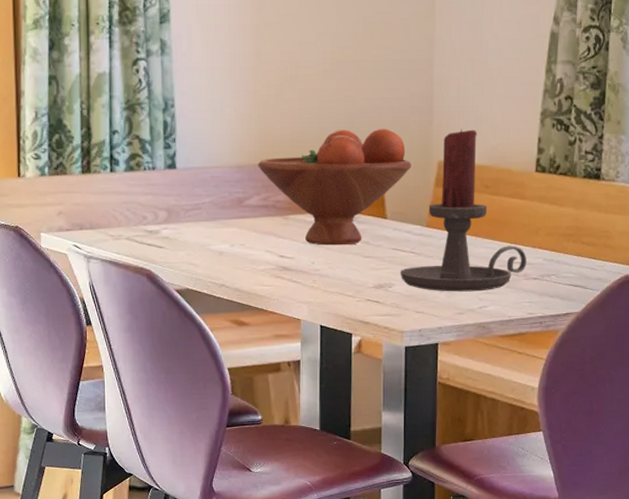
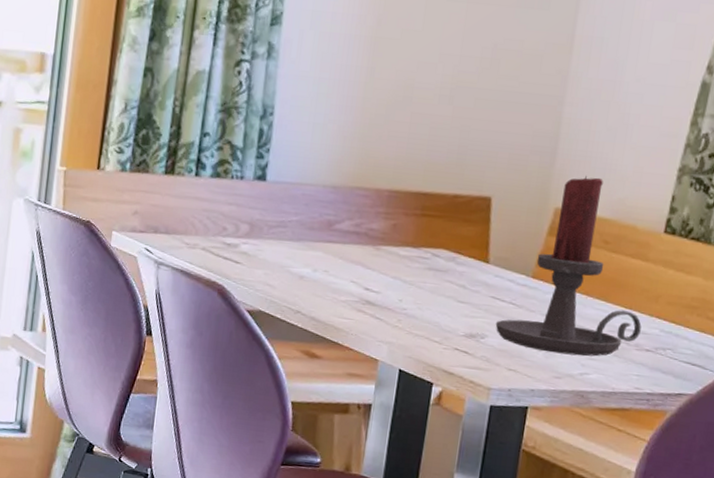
fruit bowl: present [258,128,411,246] -> none [355,160,525,287]

